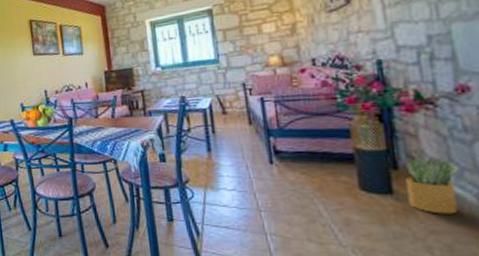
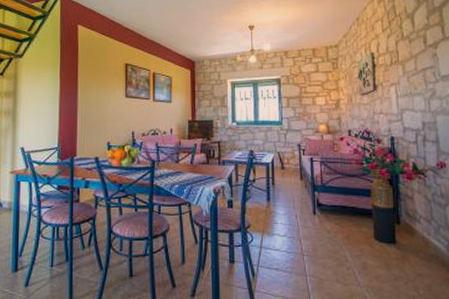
potted plant: present [404,157,460,214] -> none [404,215,438,261]

